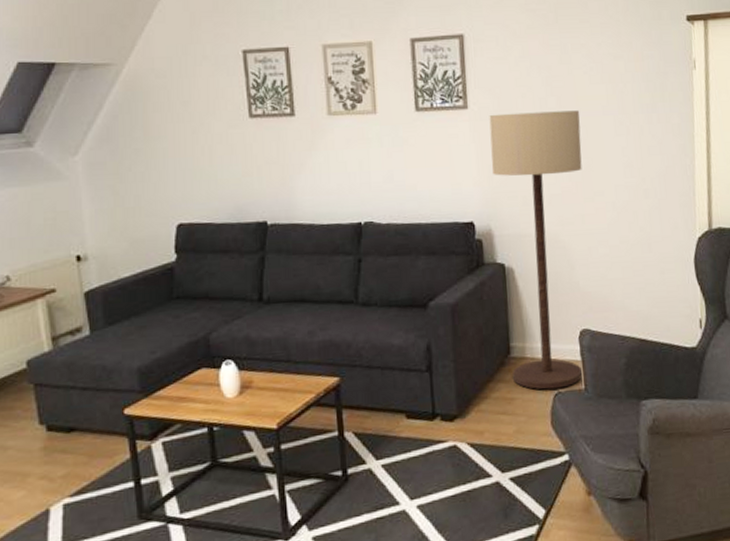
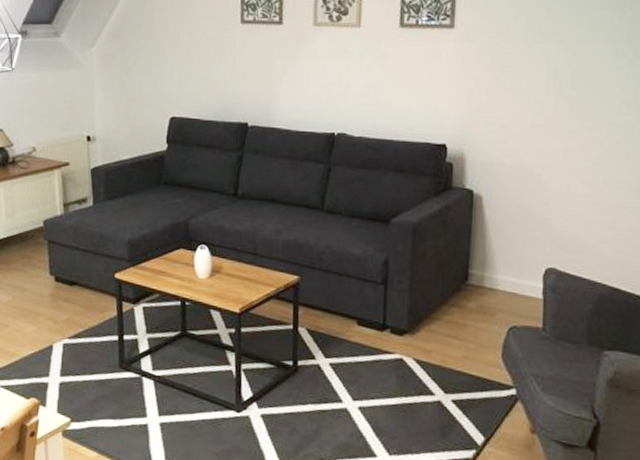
floor lamp: present [489,110,582,390] -> none [468,35,578,323]

